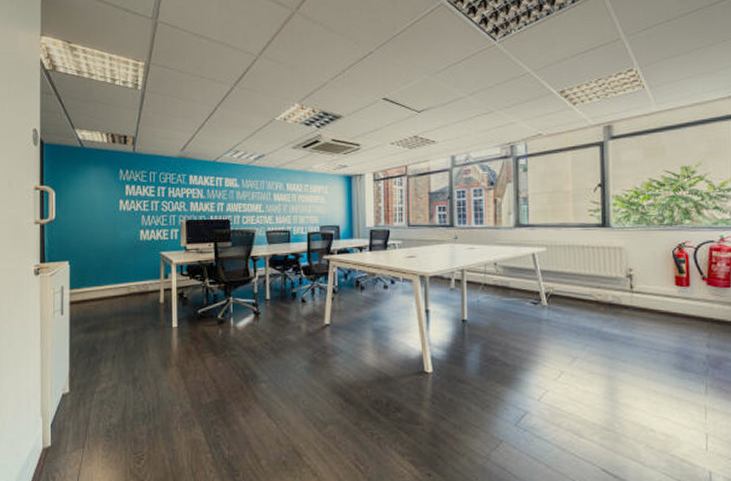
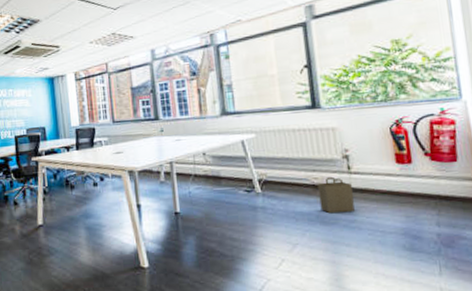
shopping bag: none [601,294,633,330] -> present [318,176,355,214]

